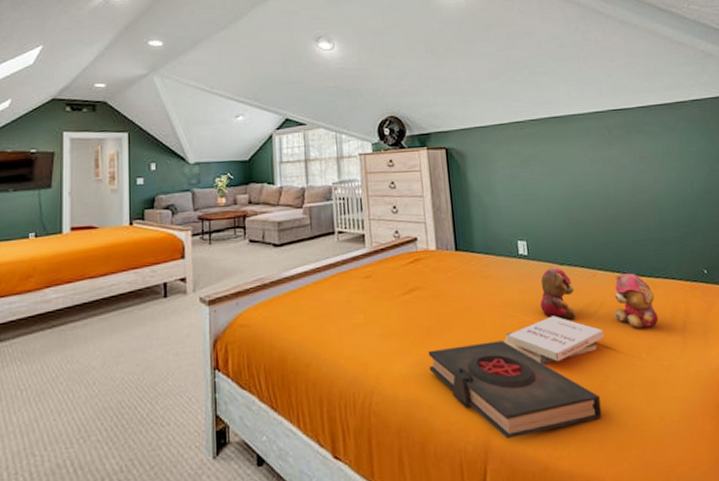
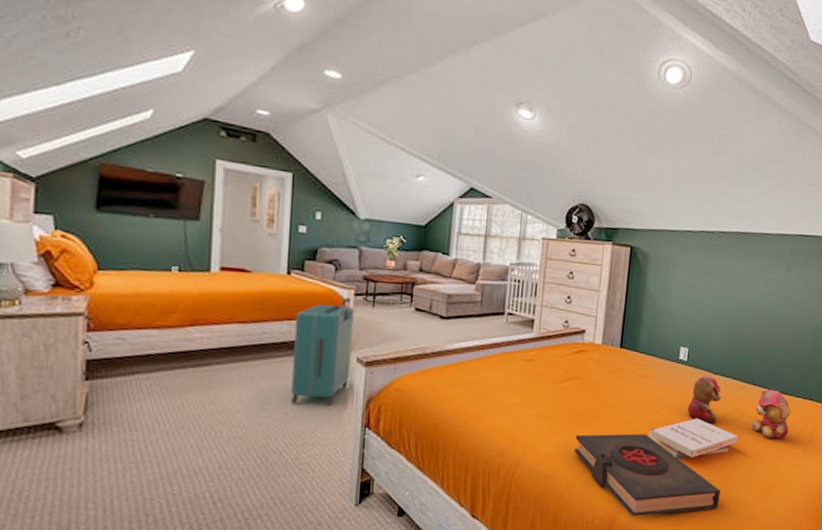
suitcase: none [140,239,195,354] -> present [290,298,354,405]

